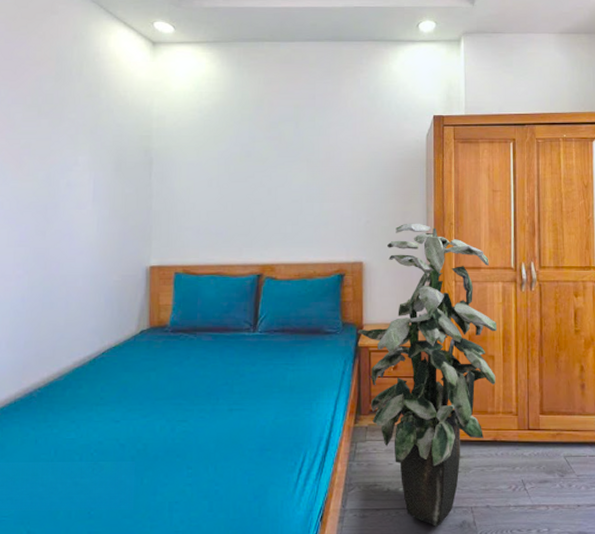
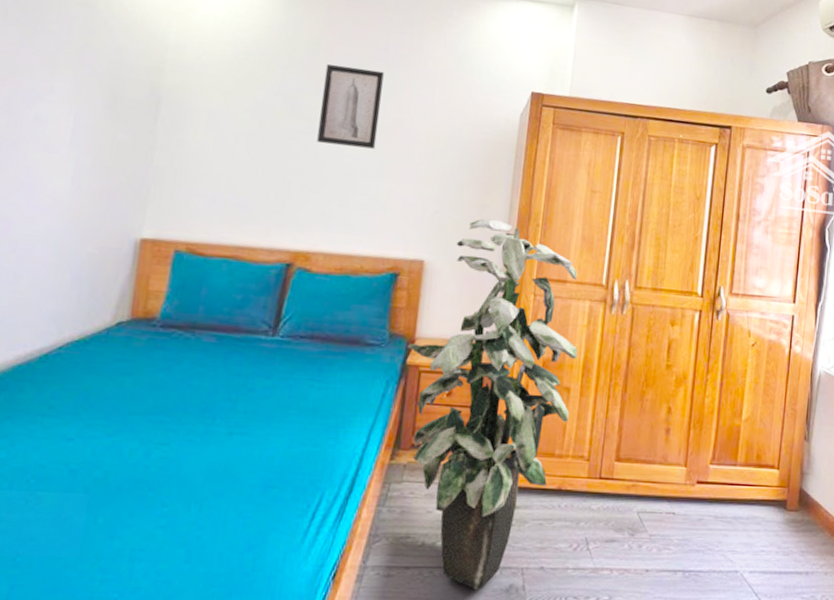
wall art: none [269,115,315,177] -> present [317,63,384,149]

